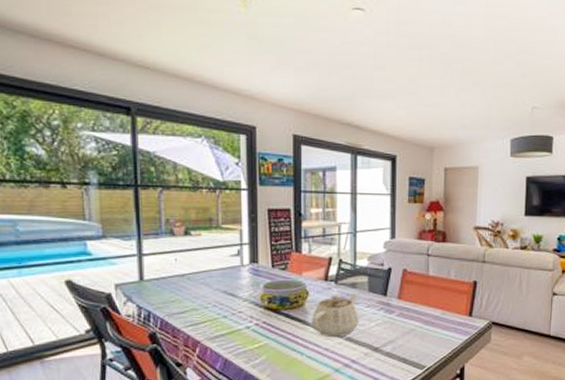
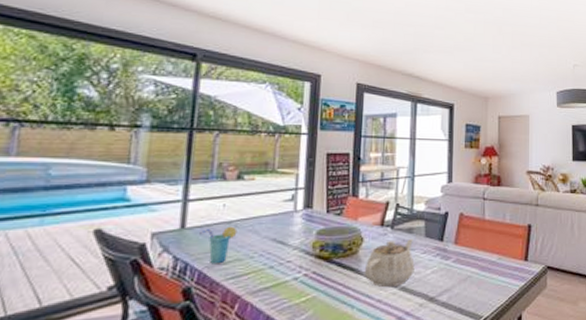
cup: none [157,279,191,313] -> present [199,226,237,264]

